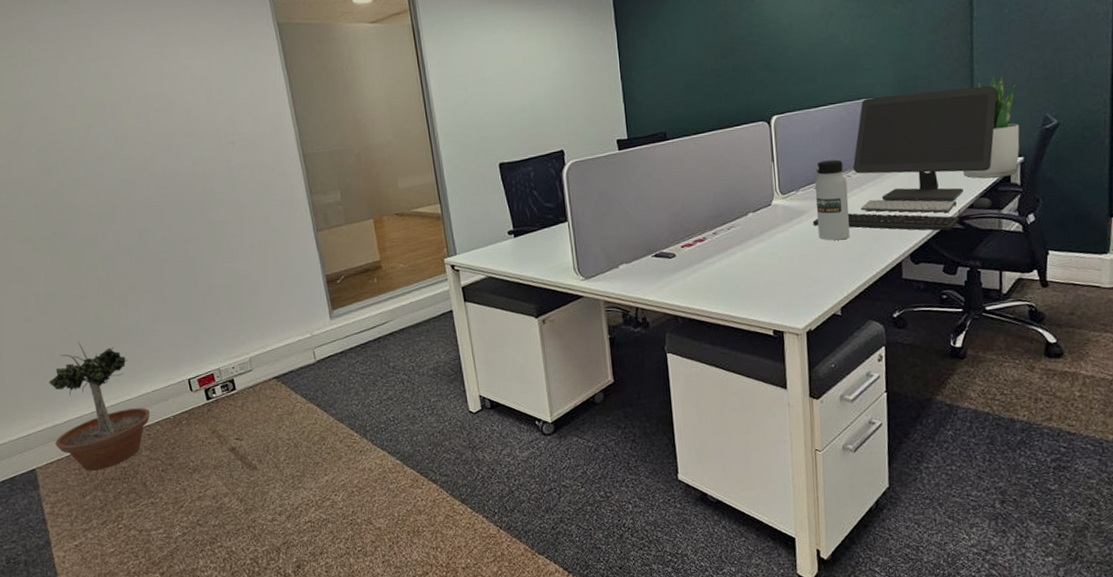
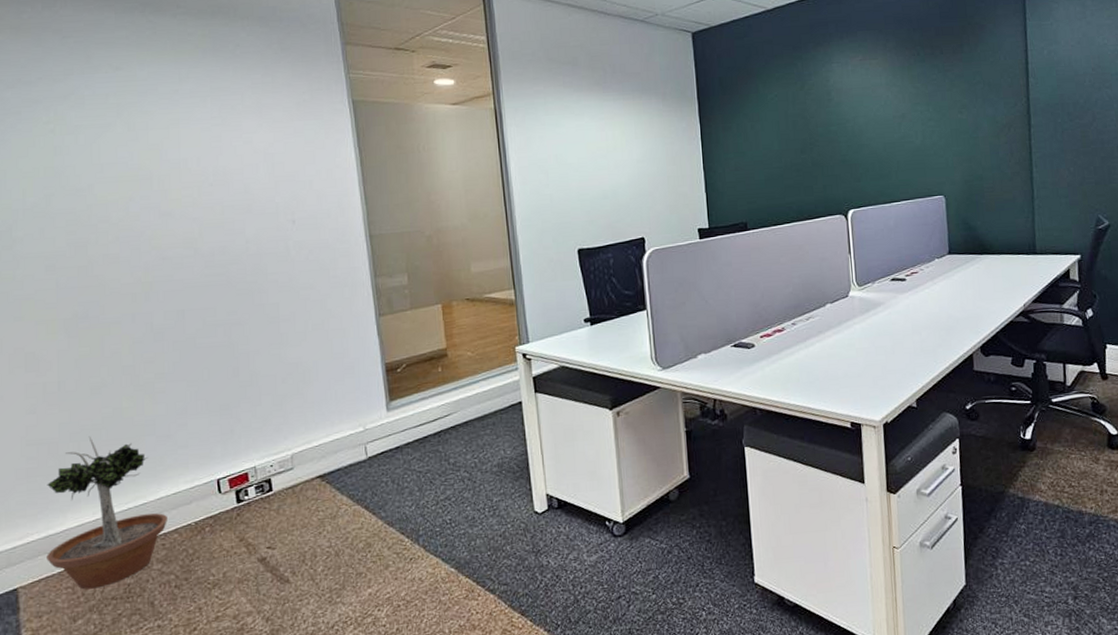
computer keyboard: present [812,213,960,231] -> none [887,305,1026,325]
water bottle: present [815,159,850,241] -> none [890,253,924,333]
computer: present [853,85,997,213] -> none [925,187,1055,307]
planter: present [963,76,1020,179] -> none [1026,179,1077,274]

